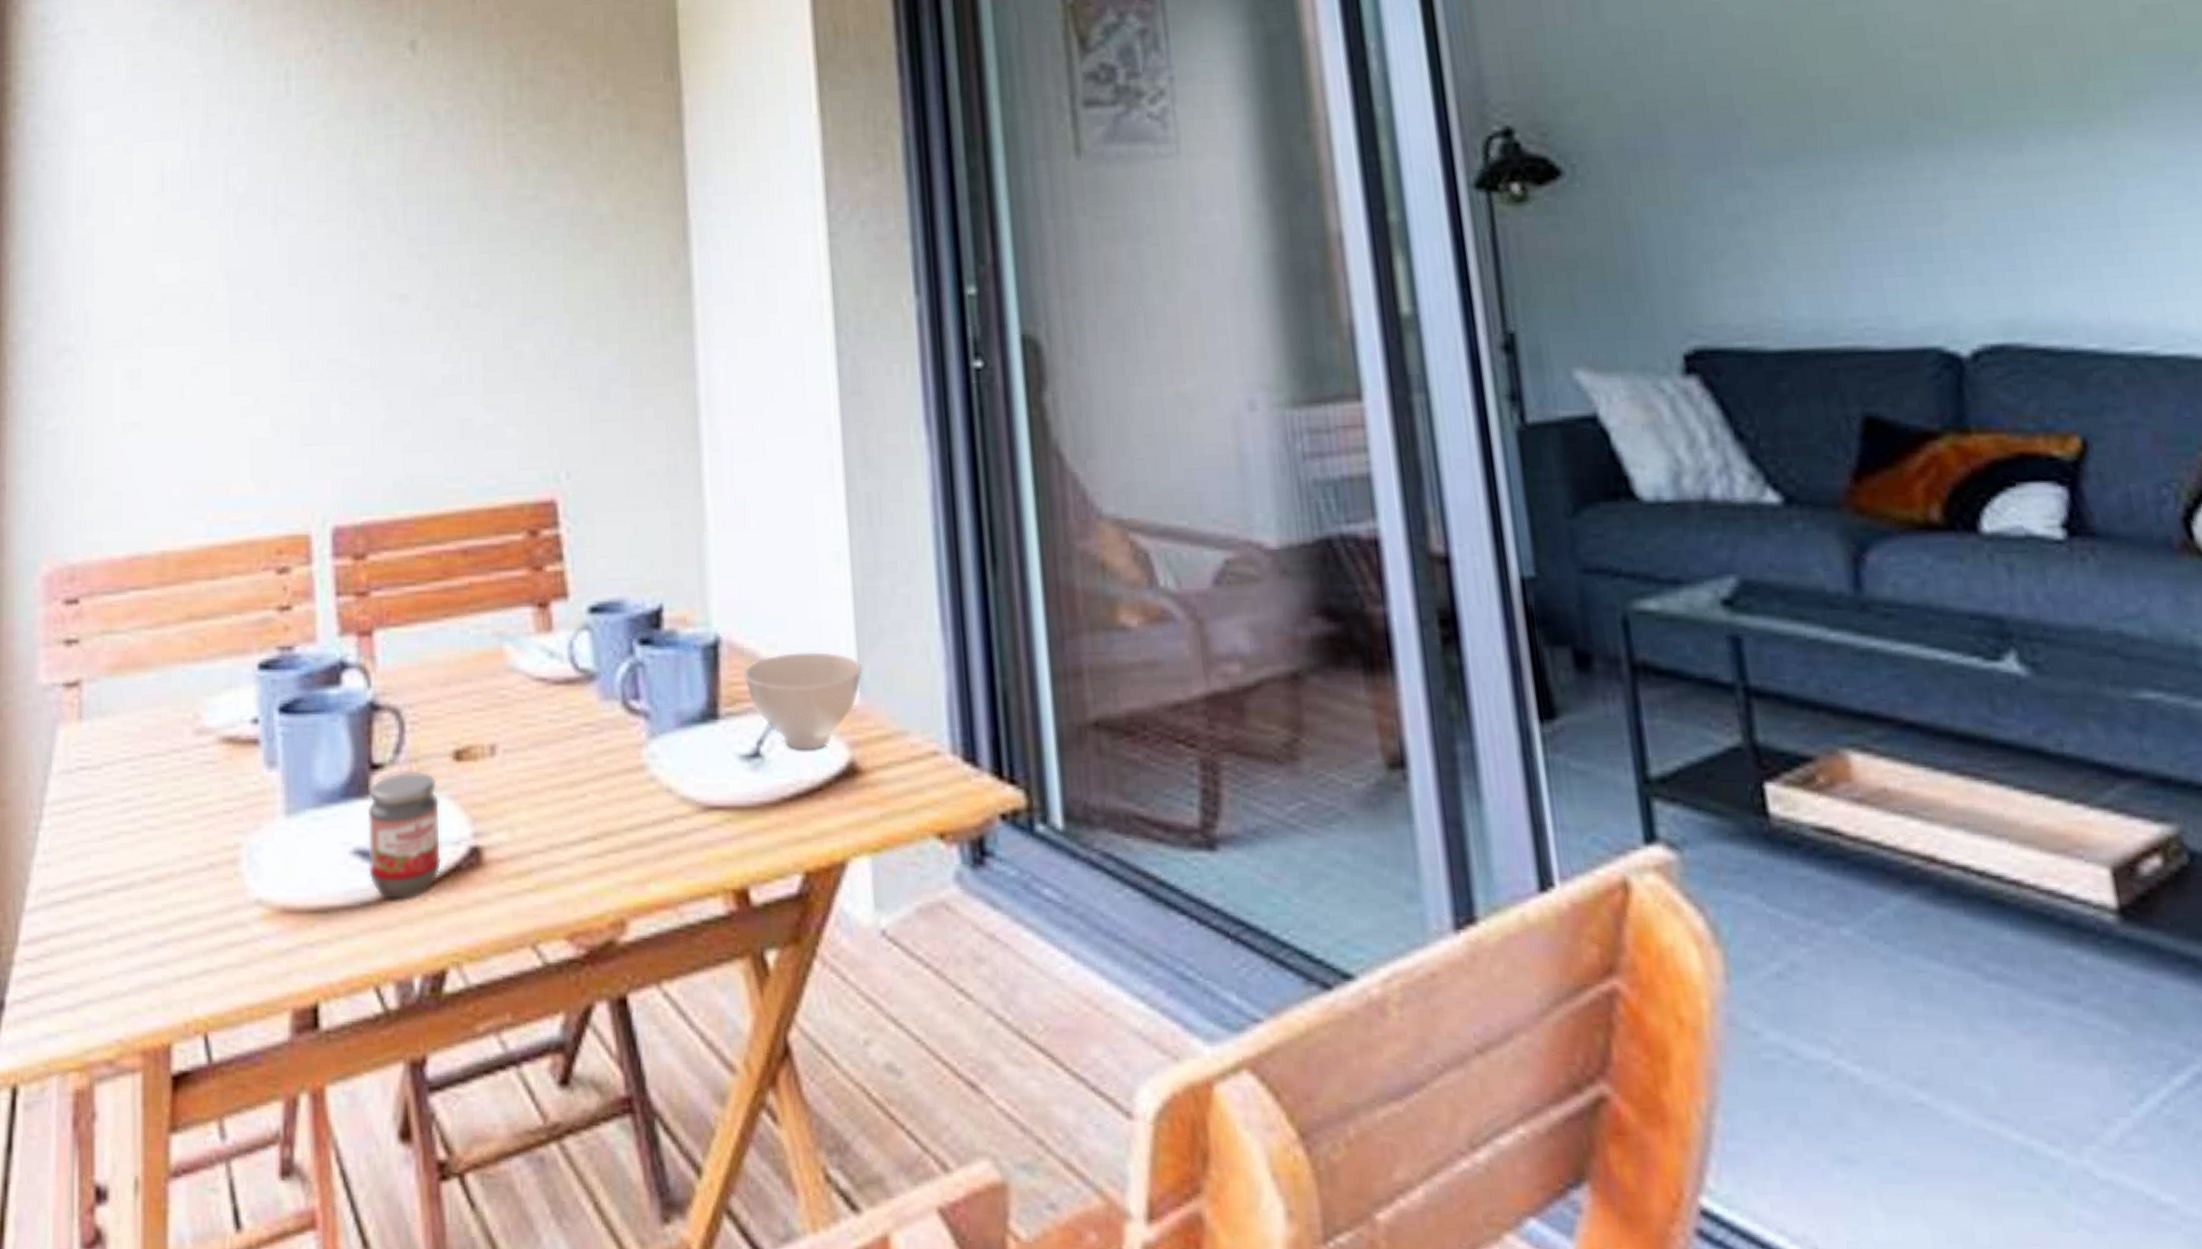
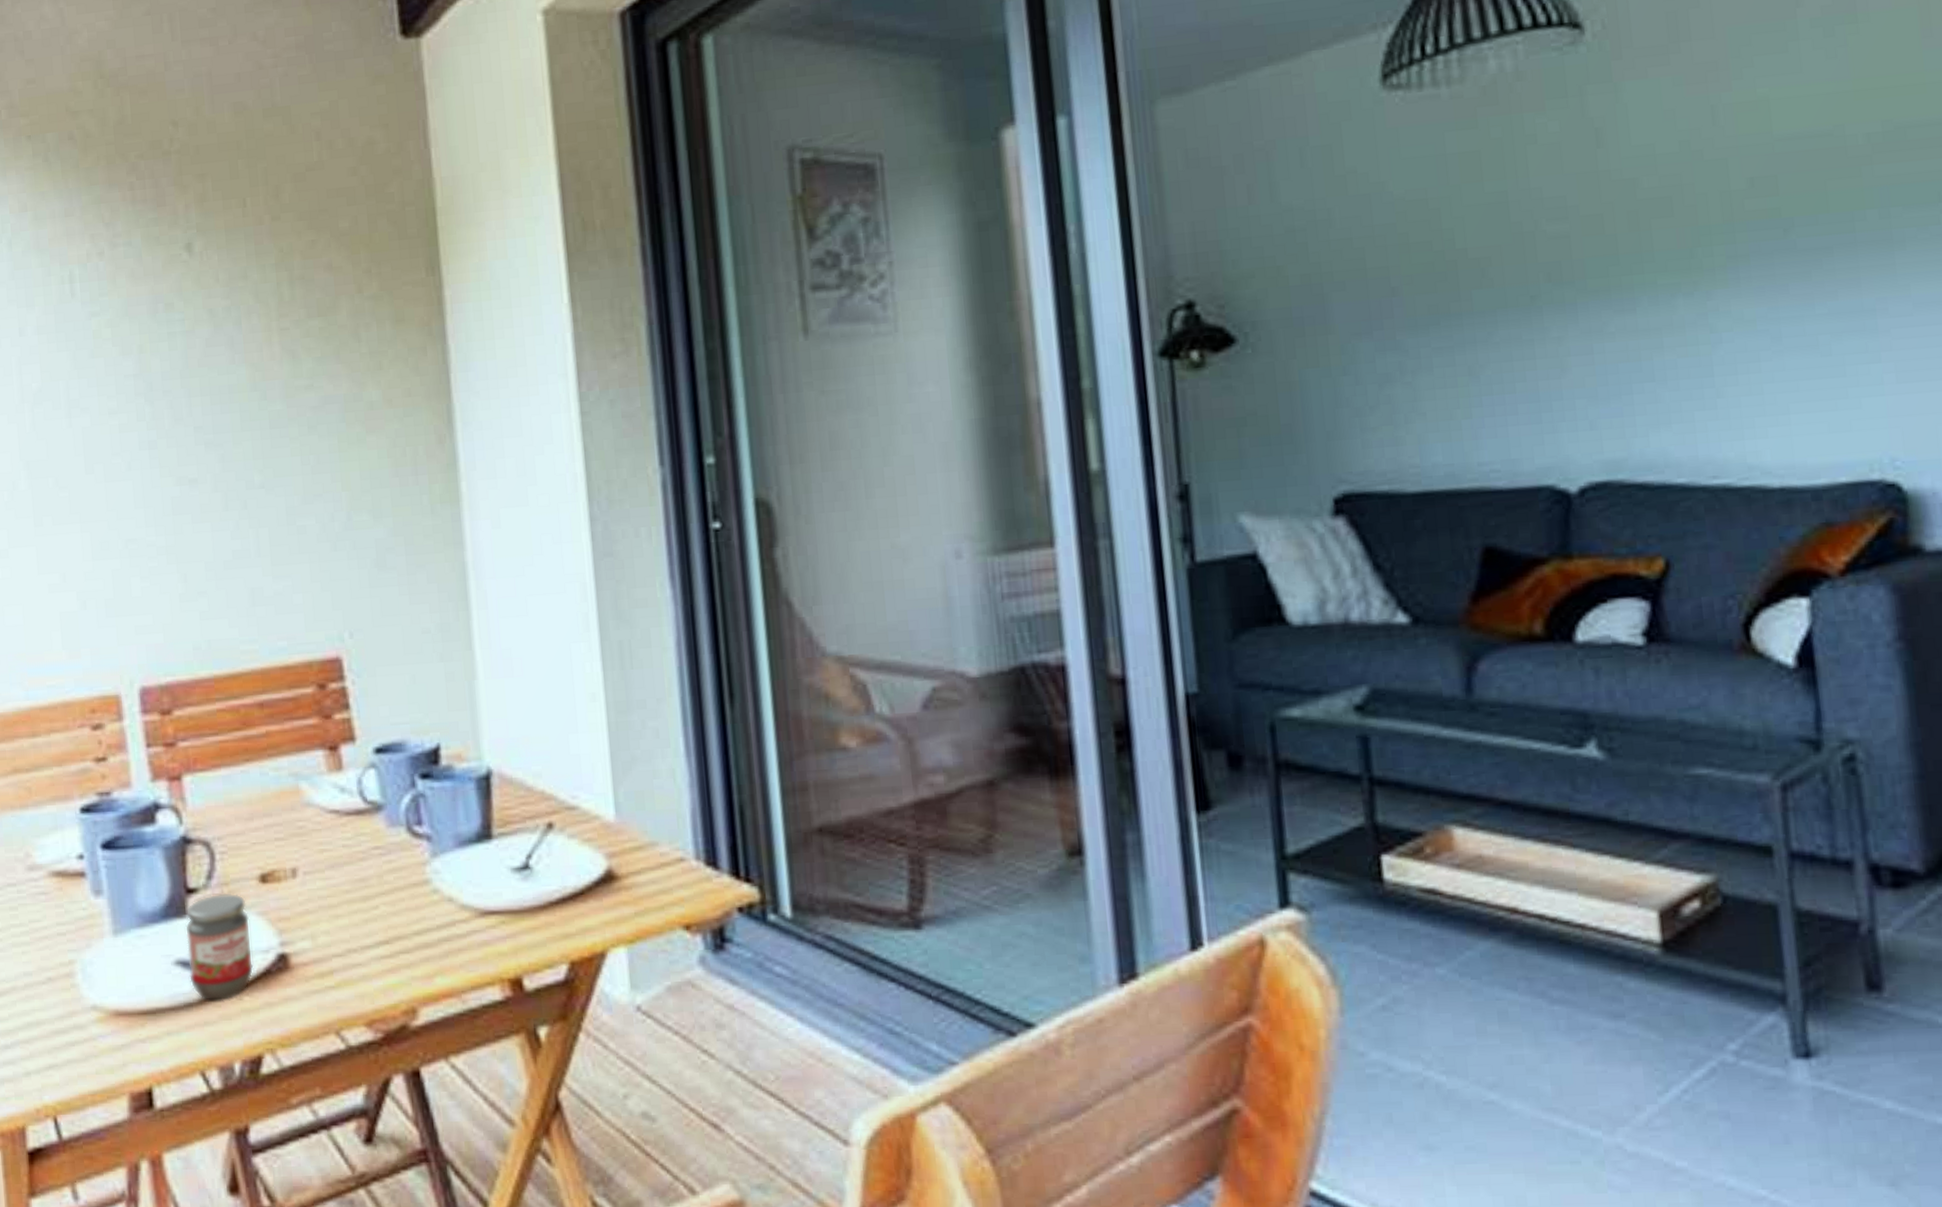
bowl: present [744,652,863,750] -> none [513,779,618,862]

